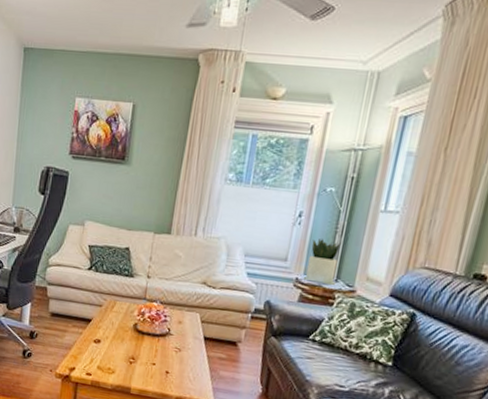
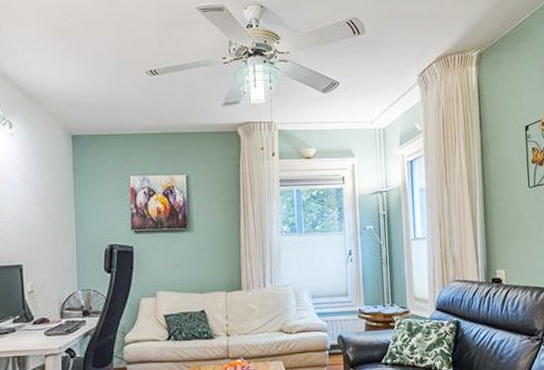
planter: present [302,239,341,286] -> none [364,271,393,312]

